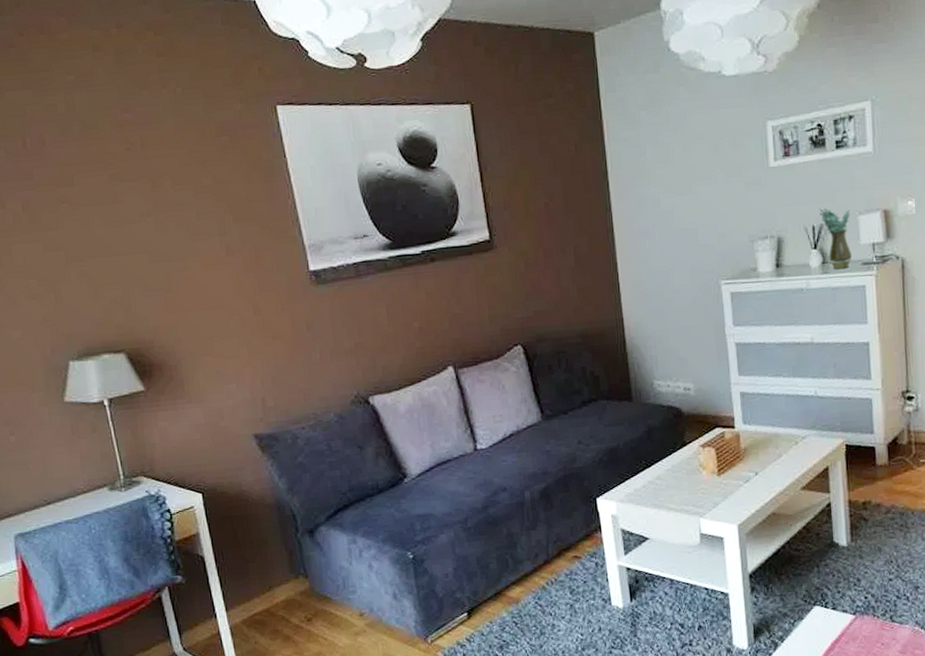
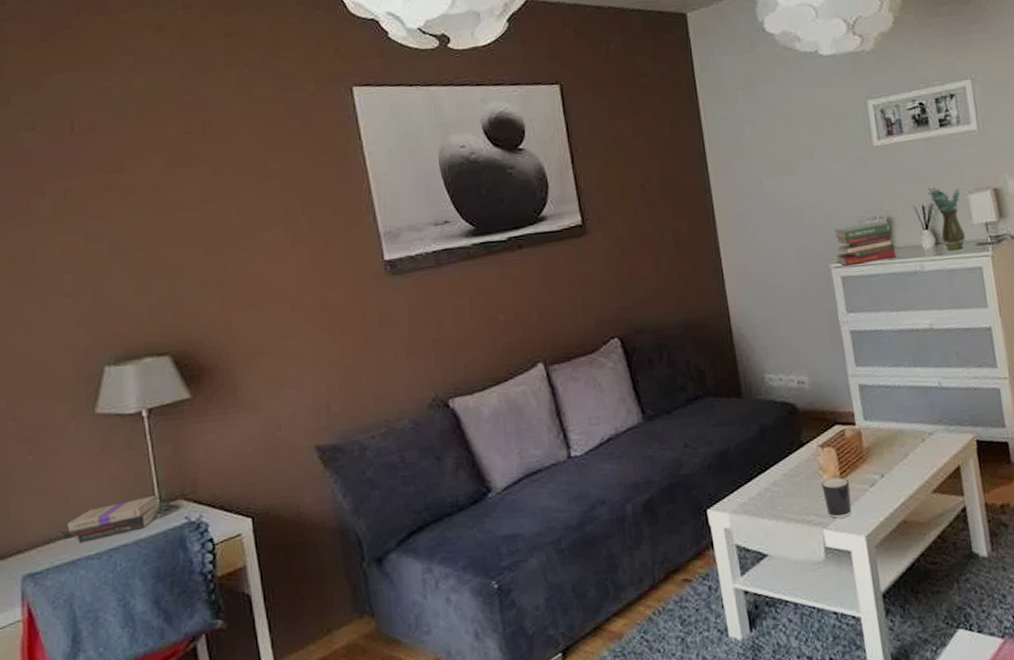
books: none [45,472,124,510] -> present [63,495,159,543]
mug: none [701,474,727,509] -> present [821,477,852,519]
books: none [726,240,783,283] -> present [834,221,896,267]

